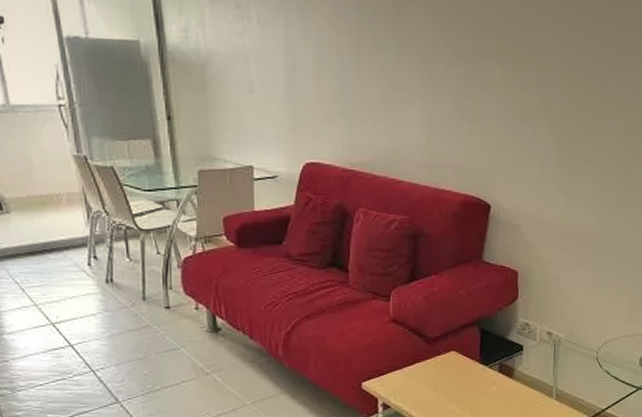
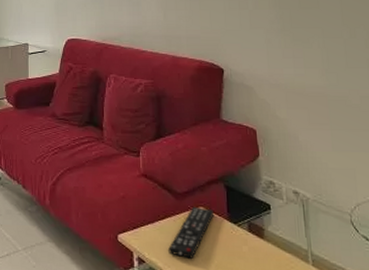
remote control: none [416,350,467,401] -> present [168,206,215,259]

